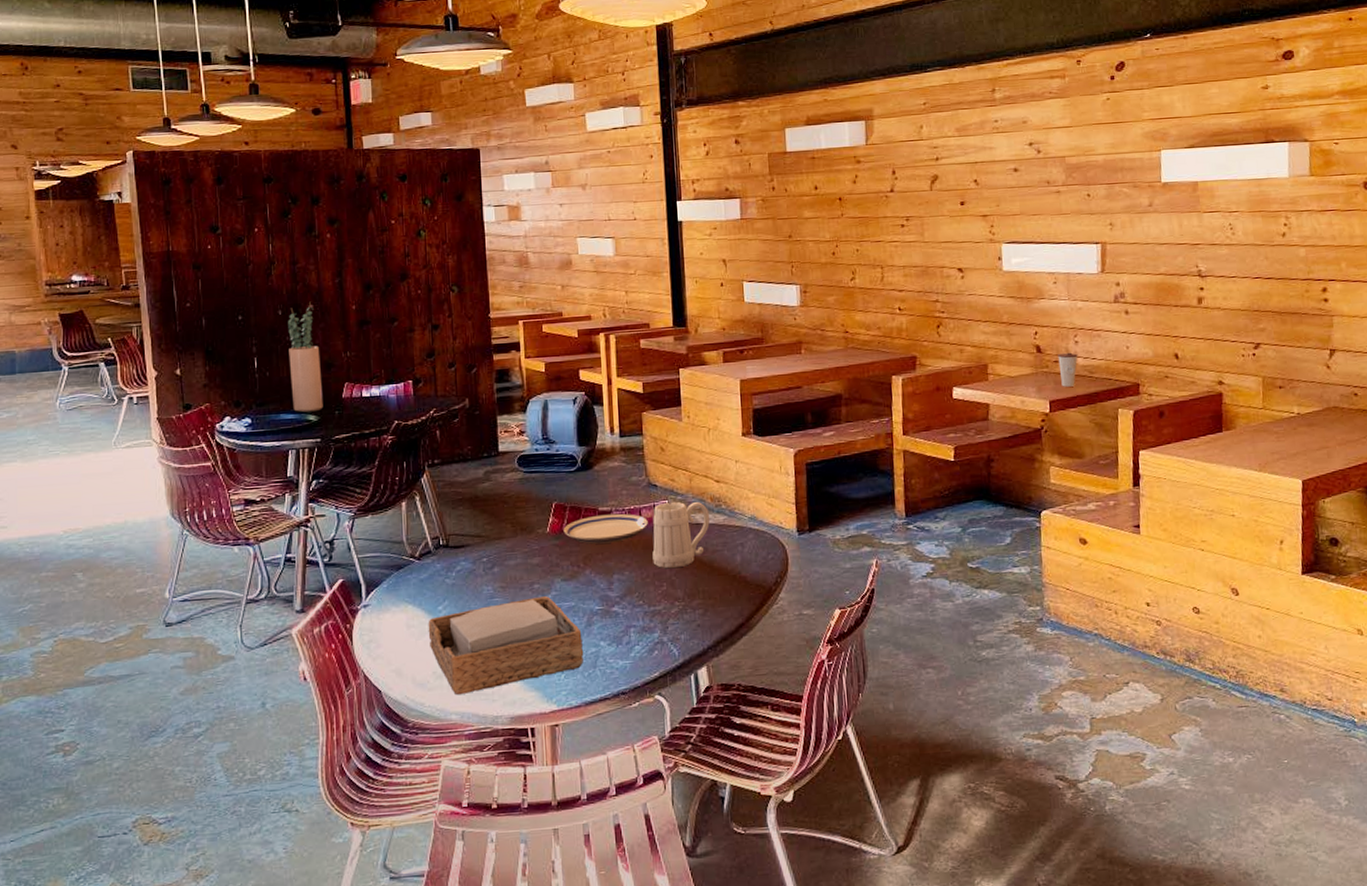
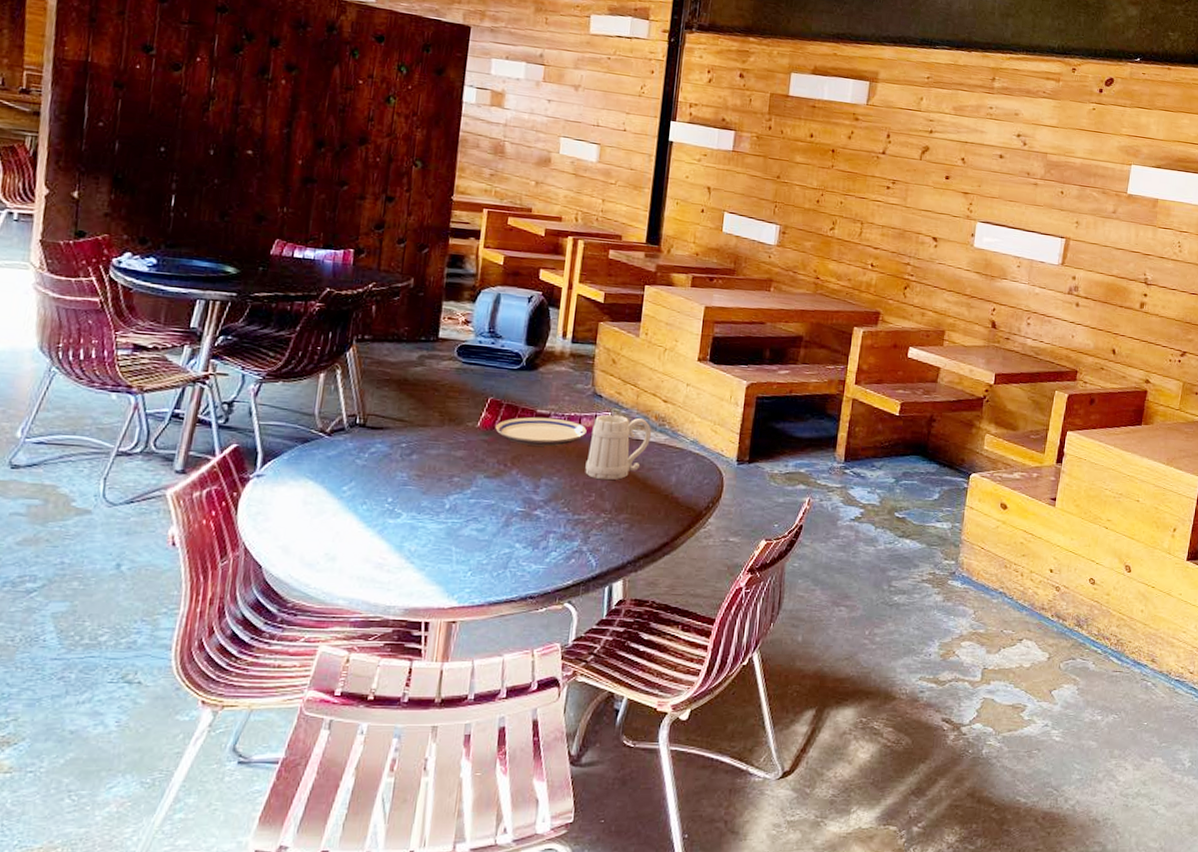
vase: present [288,301,323,413] -> none [209,147,253,264]
napkin holder: present [428,596,584,694] -> none [326,490,497,580]
cup: present [1058,352,1078,387] -> none [1009,331,1028,364]

